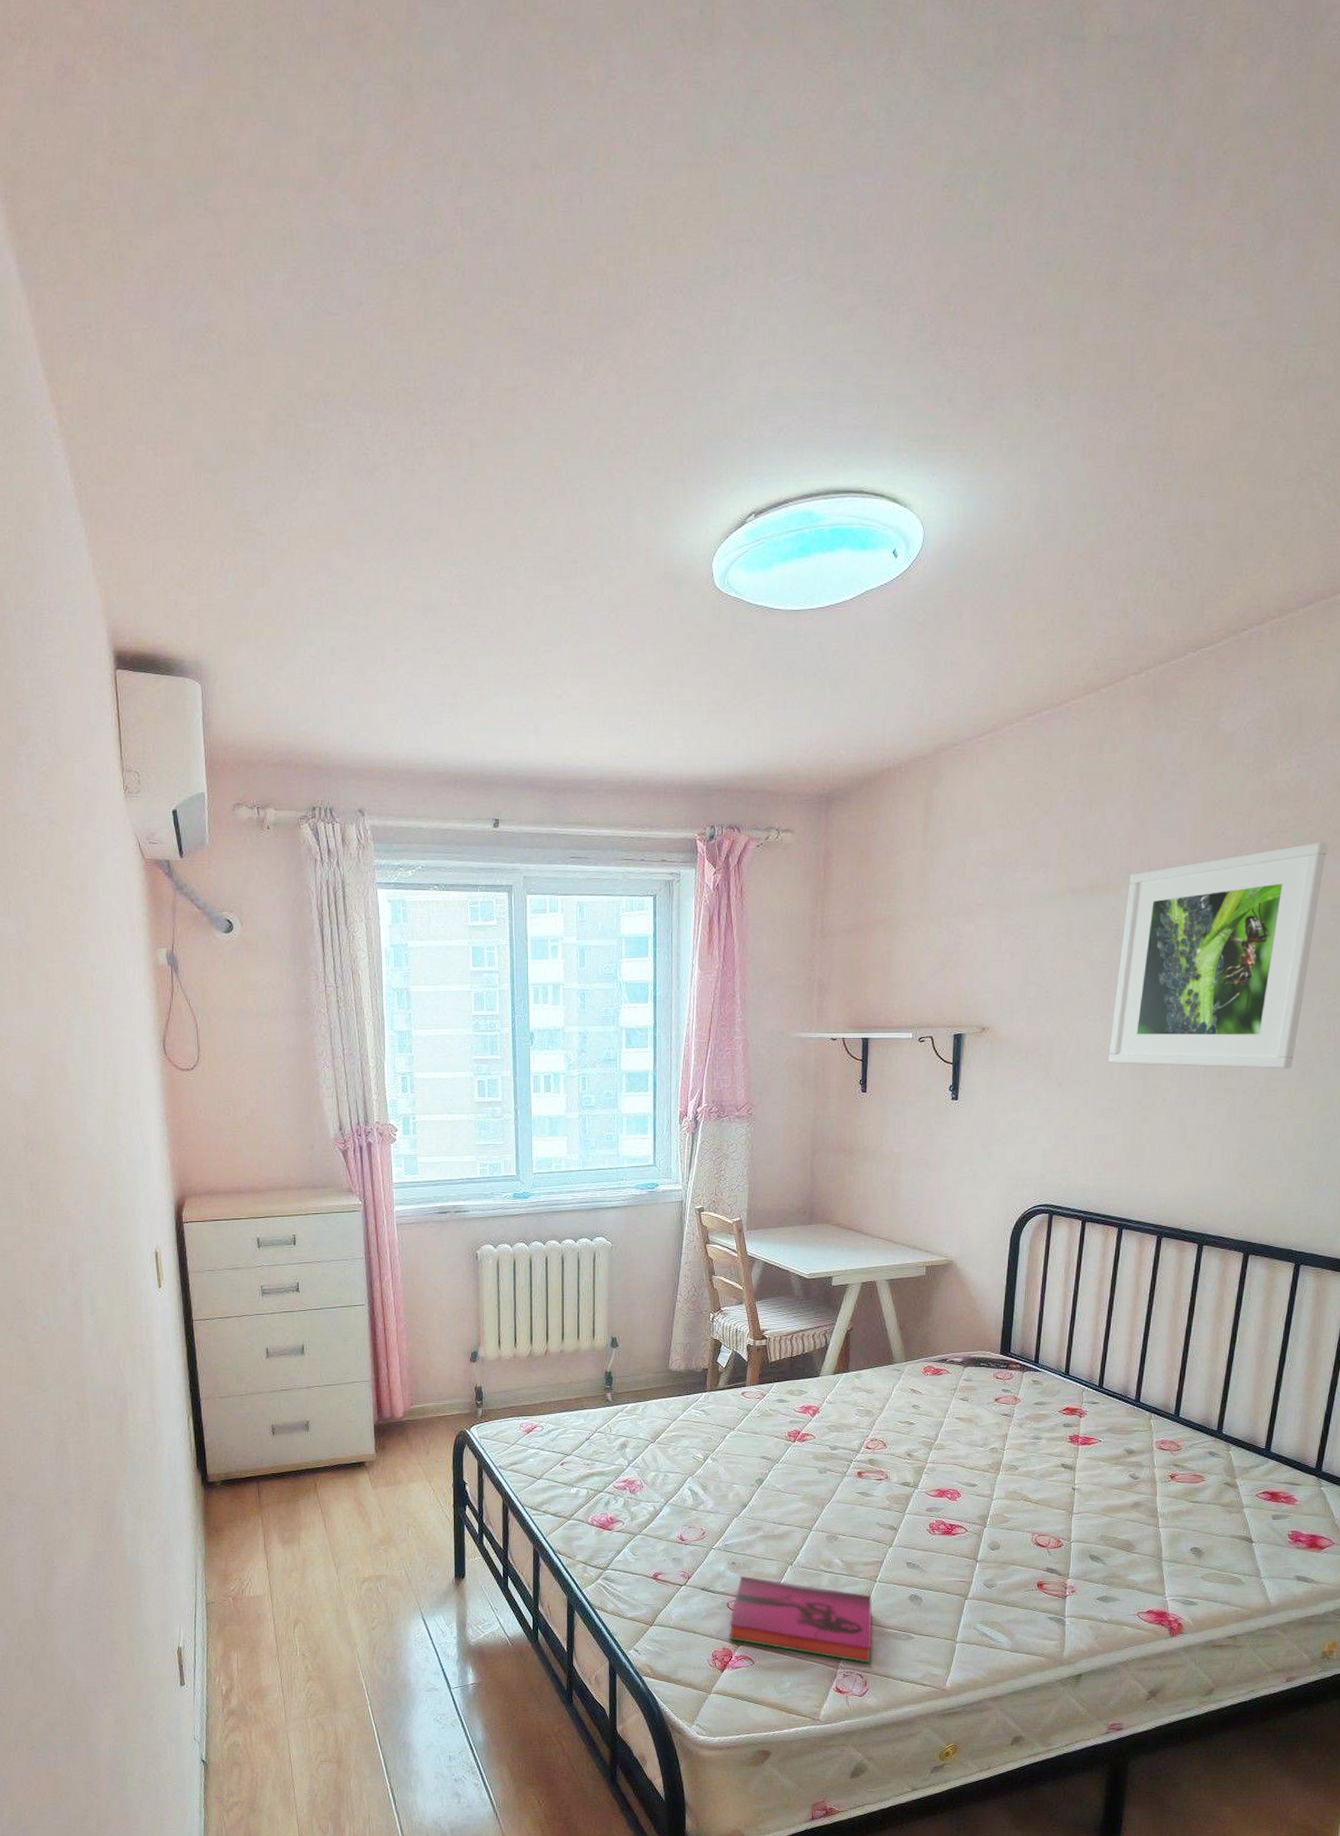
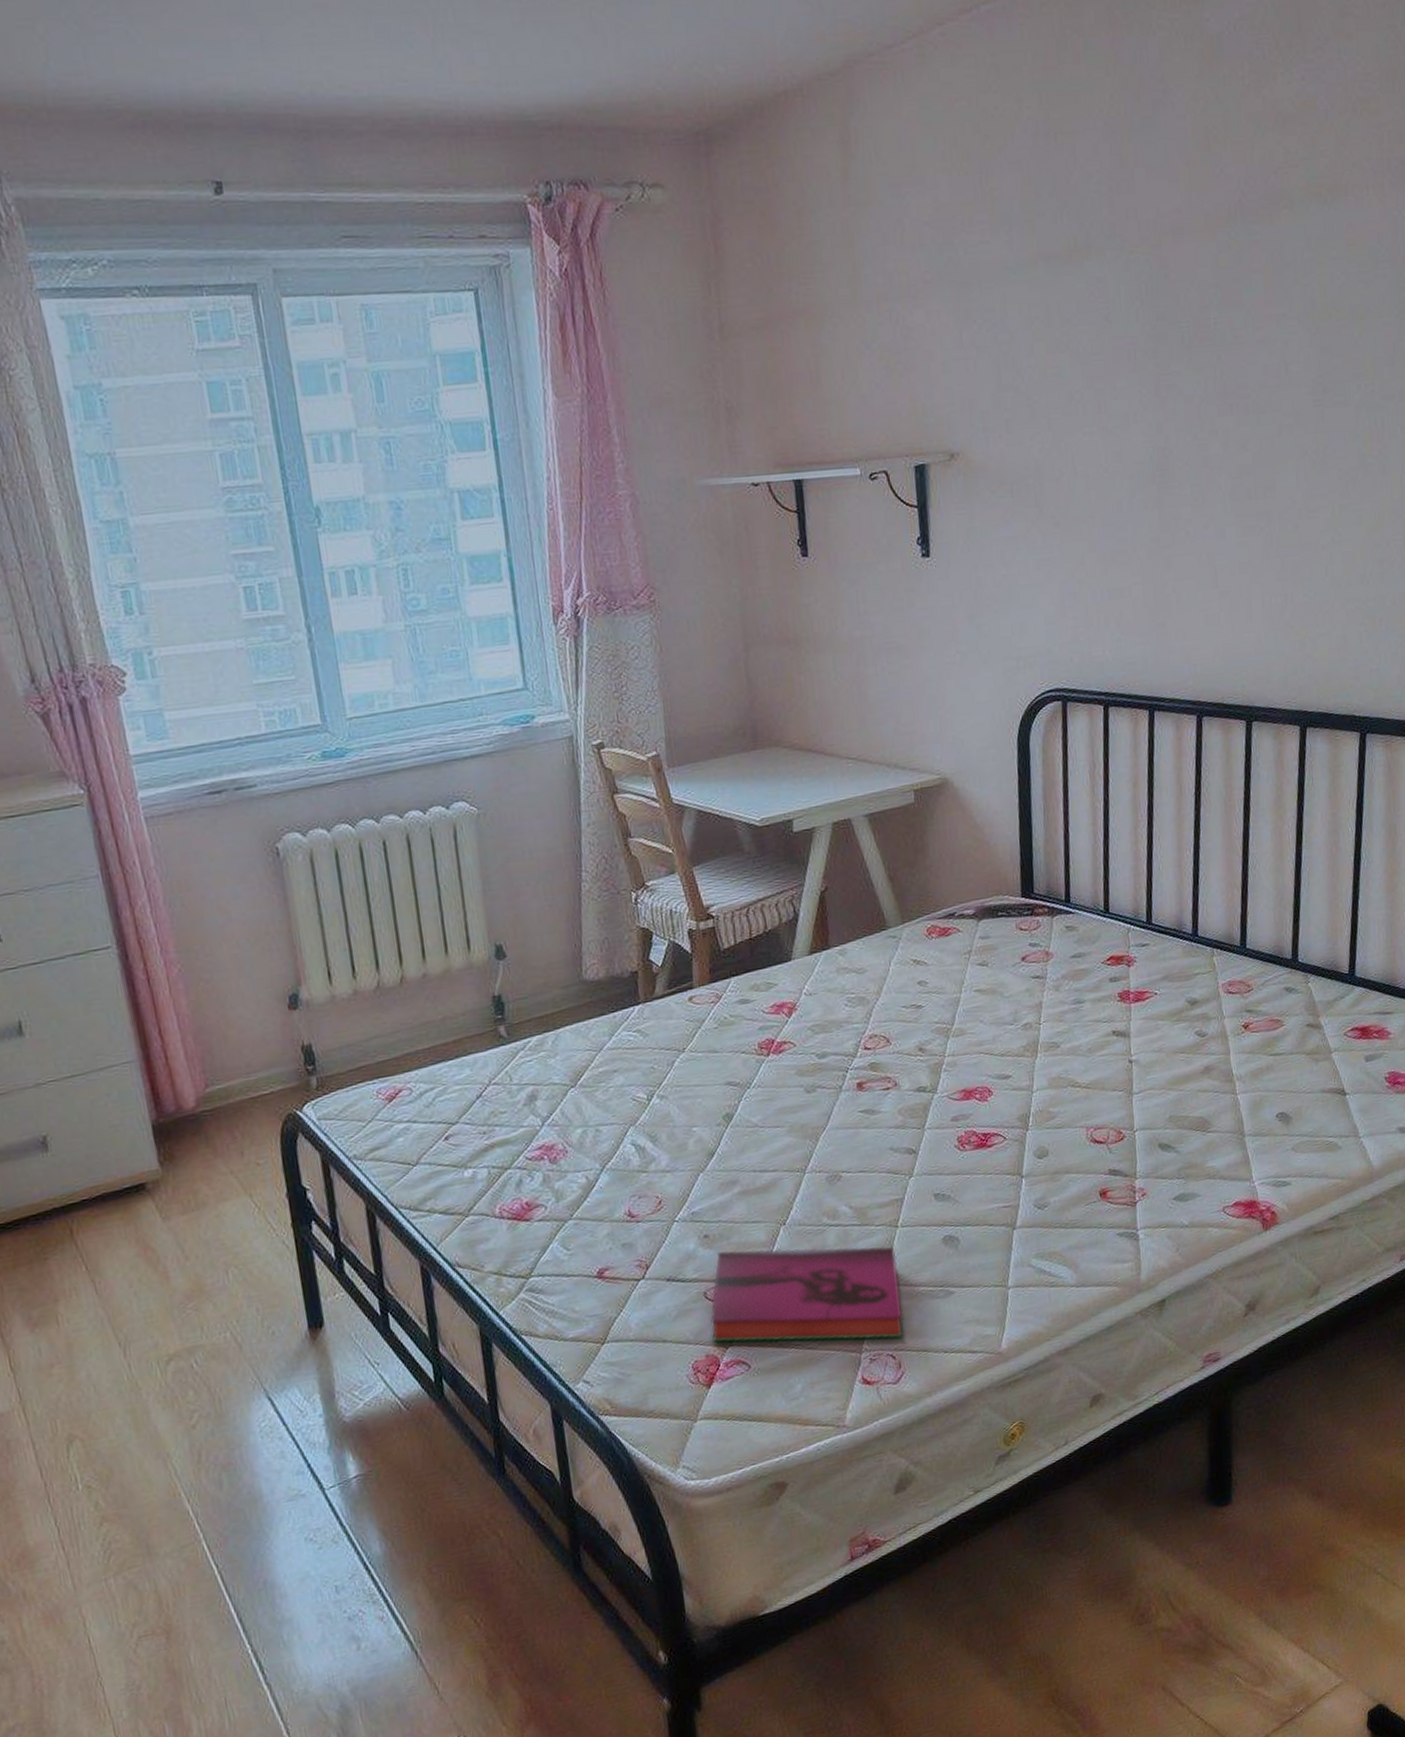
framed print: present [1108,841,1327,1069] -> none [1113,178,1346,491]

